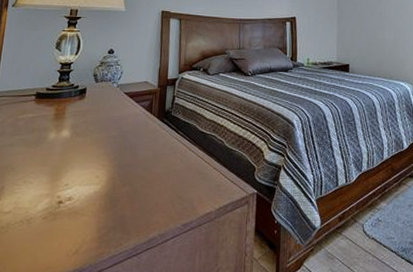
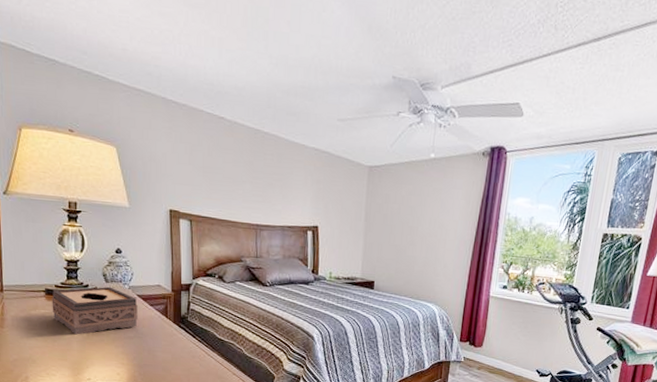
tissue box: none [39,86,124,138] -> present [51,286,138,335]

